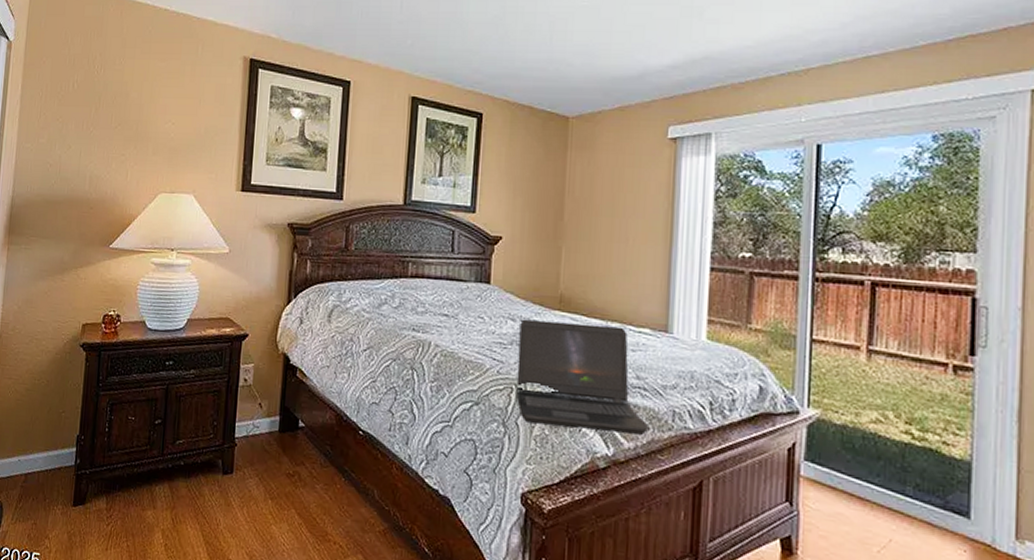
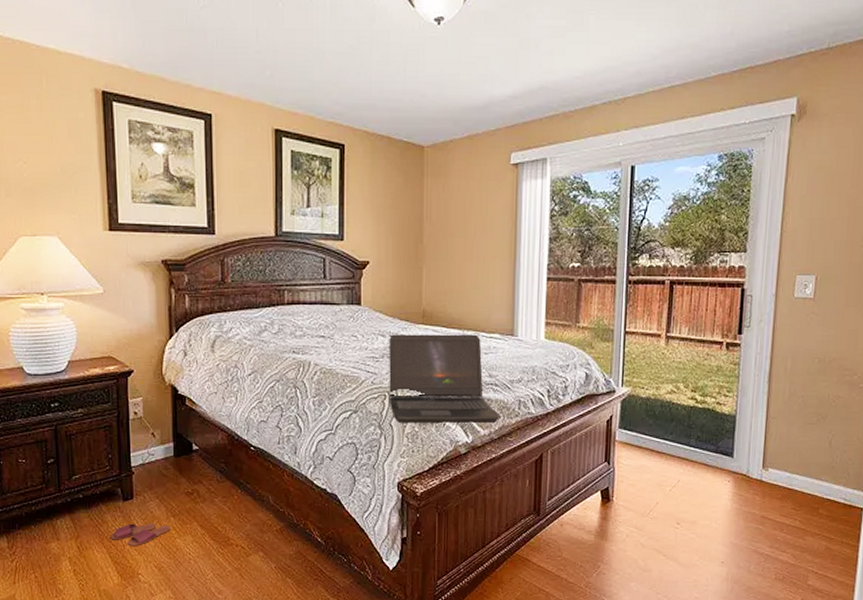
slippers: none [205,500,268,528] -> present [110,523,172,547]

